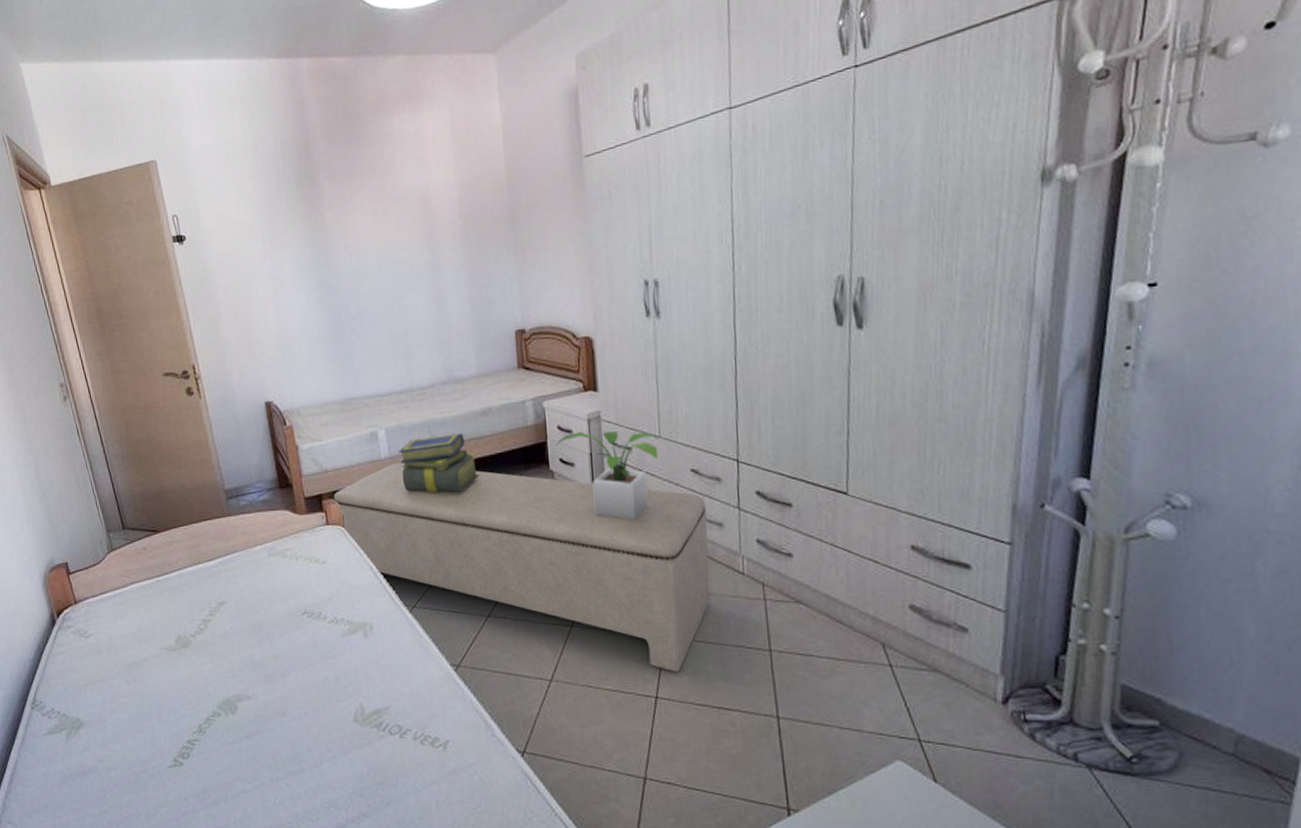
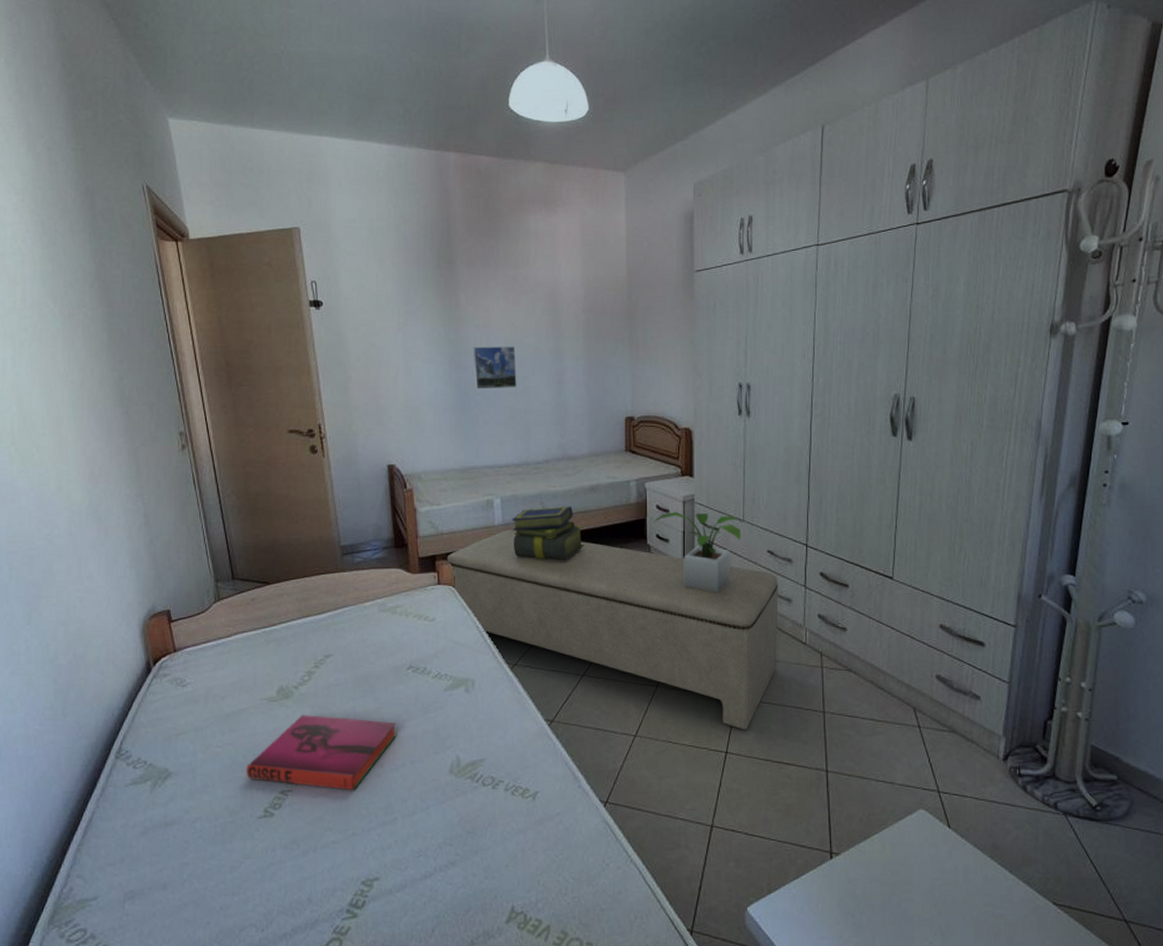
hardback book: none [153,663,297,740] -> present [246,715,397,791]
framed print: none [342,263,393,314] -> present [472,346,517,390]

